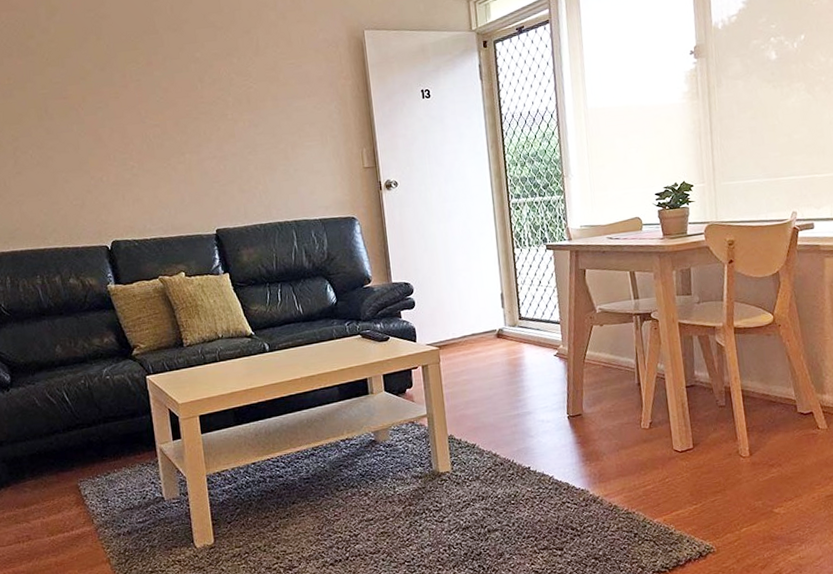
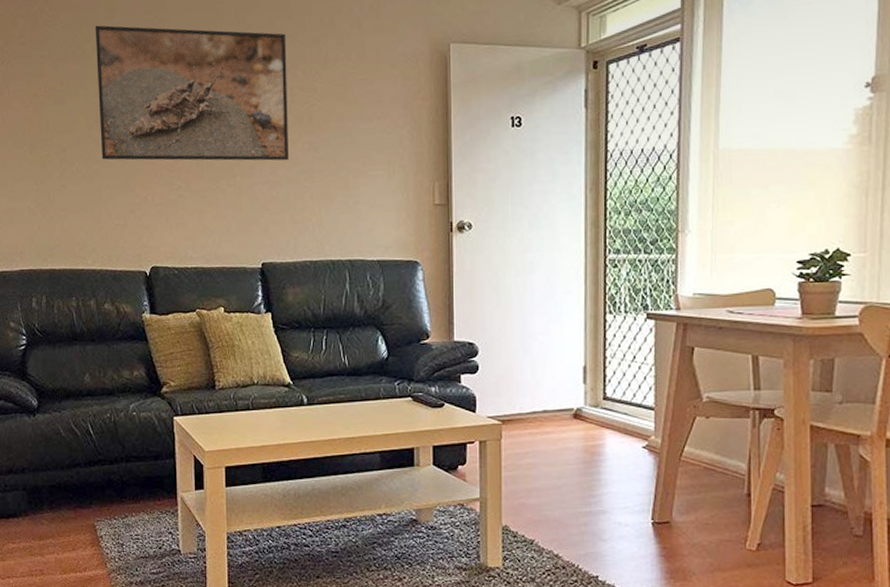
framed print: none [37,23,232,147] -> present [95,25,289,161]

